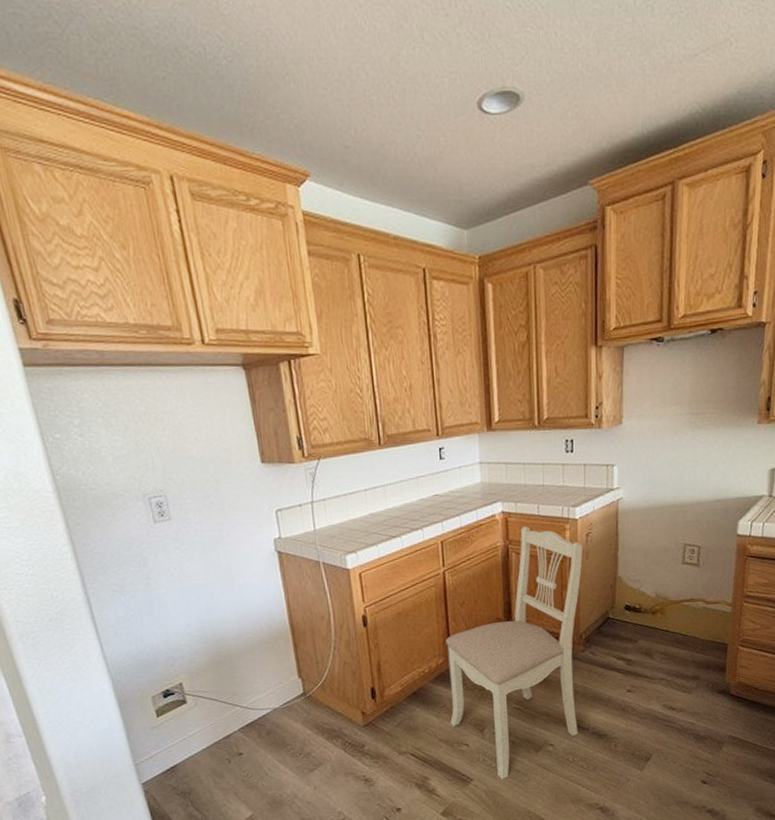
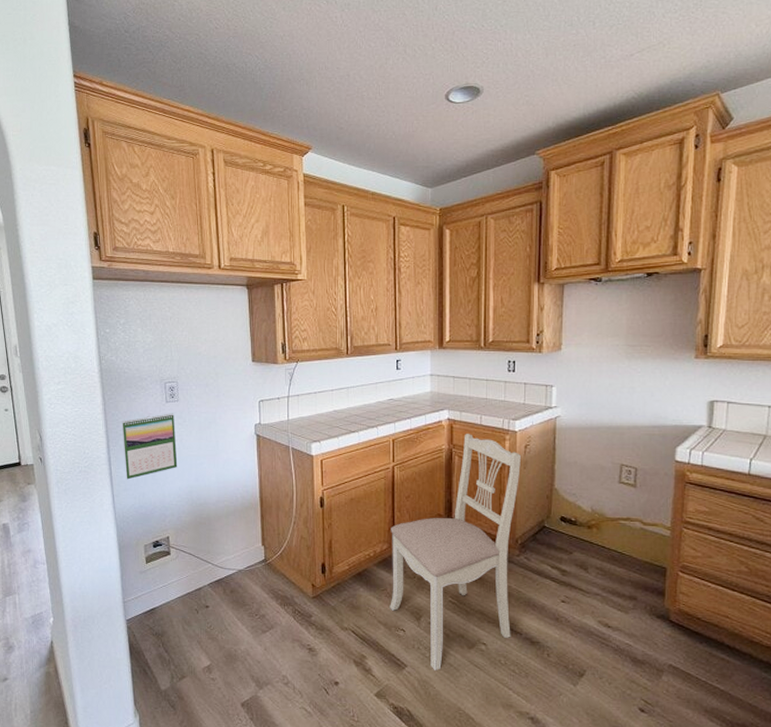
calendar: none [98,535,181,623] -> present [122,413,178,480]

